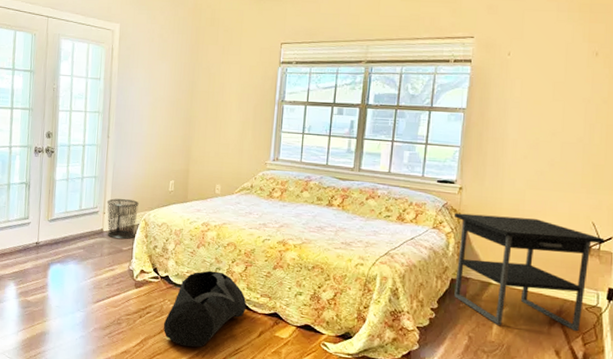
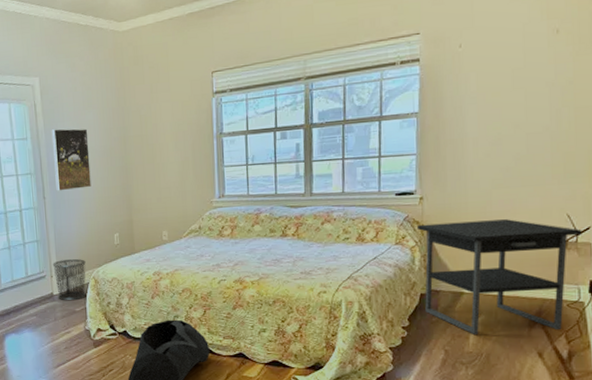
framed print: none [121,74,159,134] -> present [51,128,91,191]

